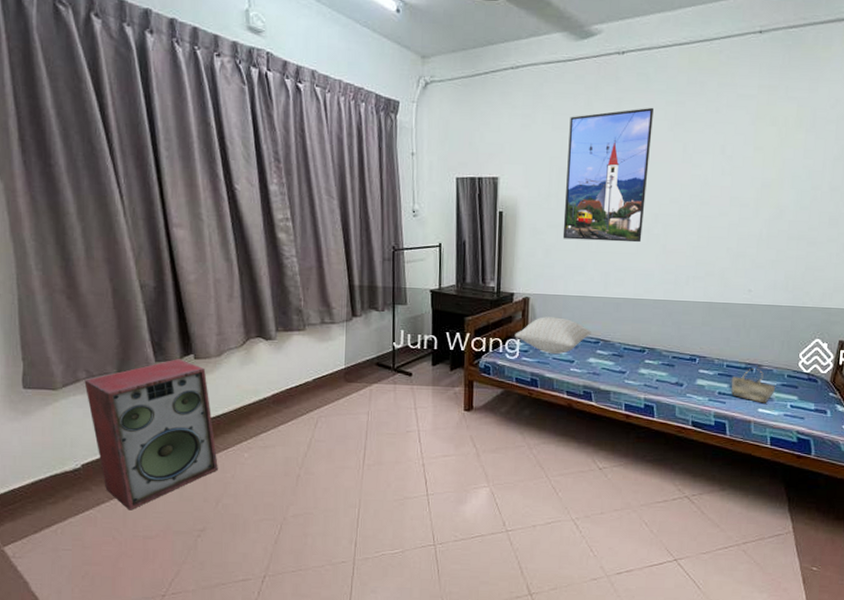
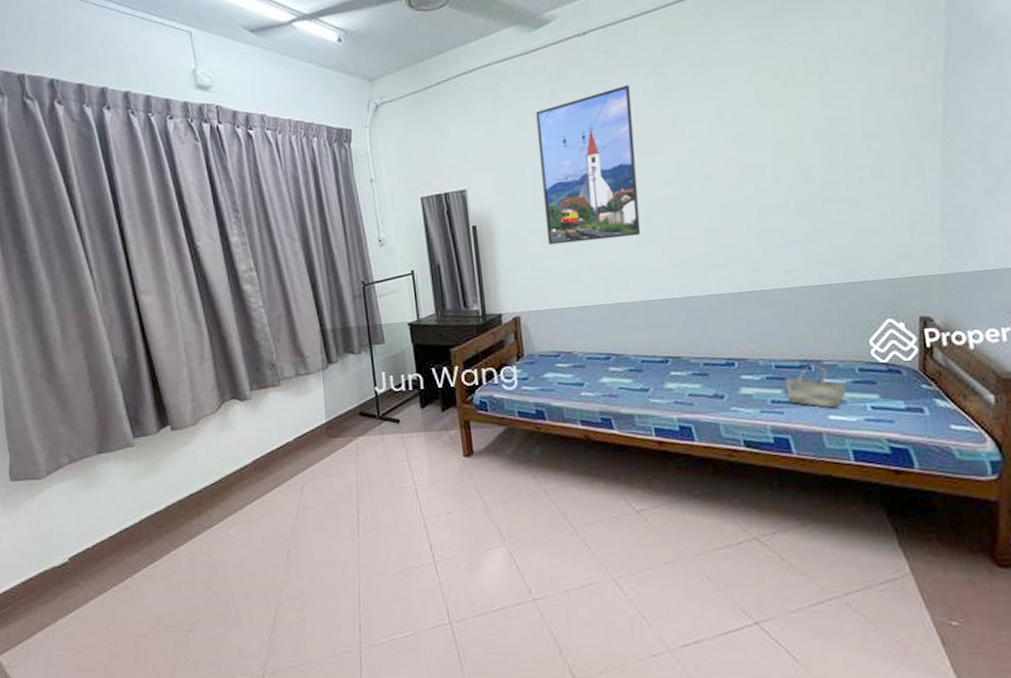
speaker: present [84,359,218,510] -> none [67,432,204,606]
pillow: present [514,316,591,354] -> none [509,334,599,378]

